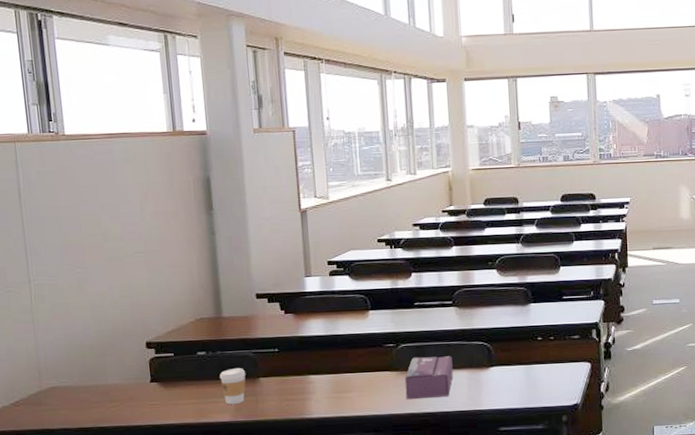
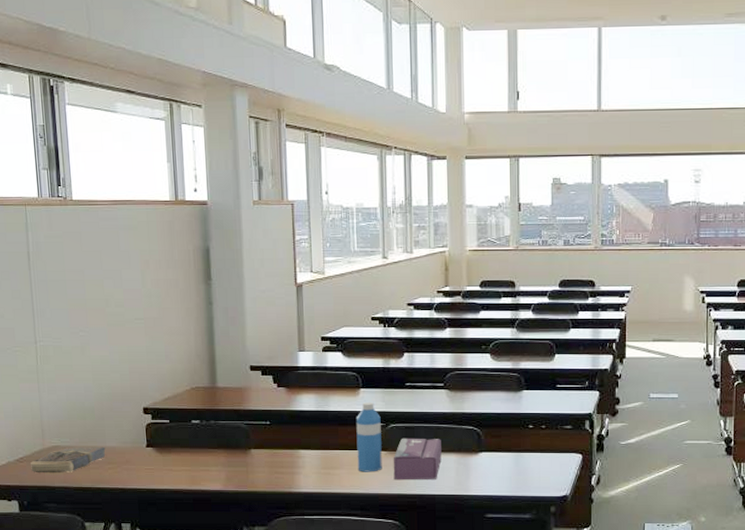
book: none [27,384,107,417] -> present [31,446,106,474]
coffee cup: present [220,367,246,405] -> none [212,437,237,474]
water bottle: none [366,324,394,394] -> present [356,402,382,472]

